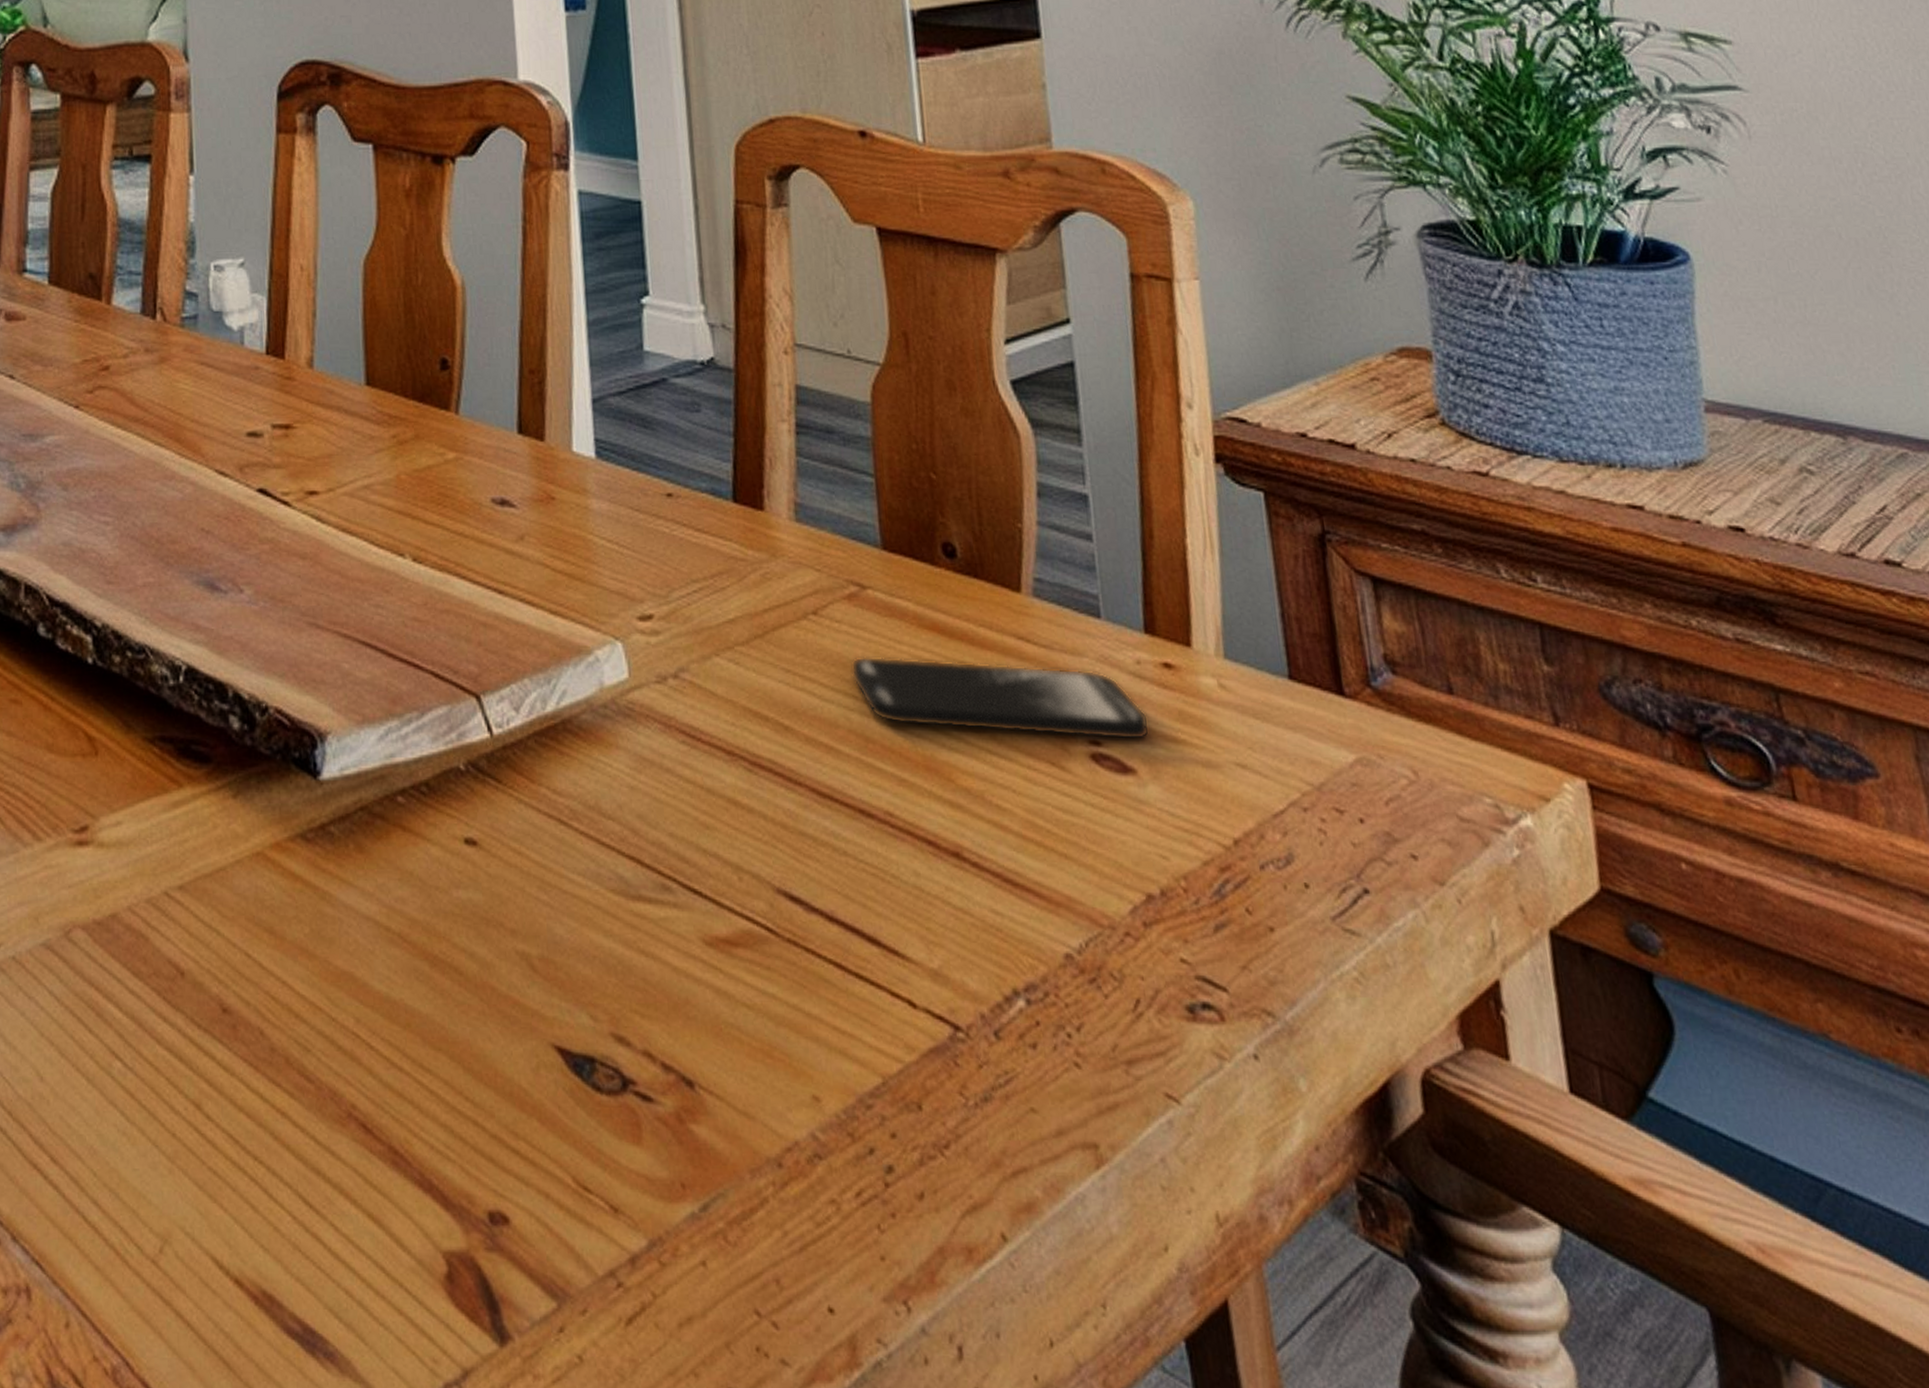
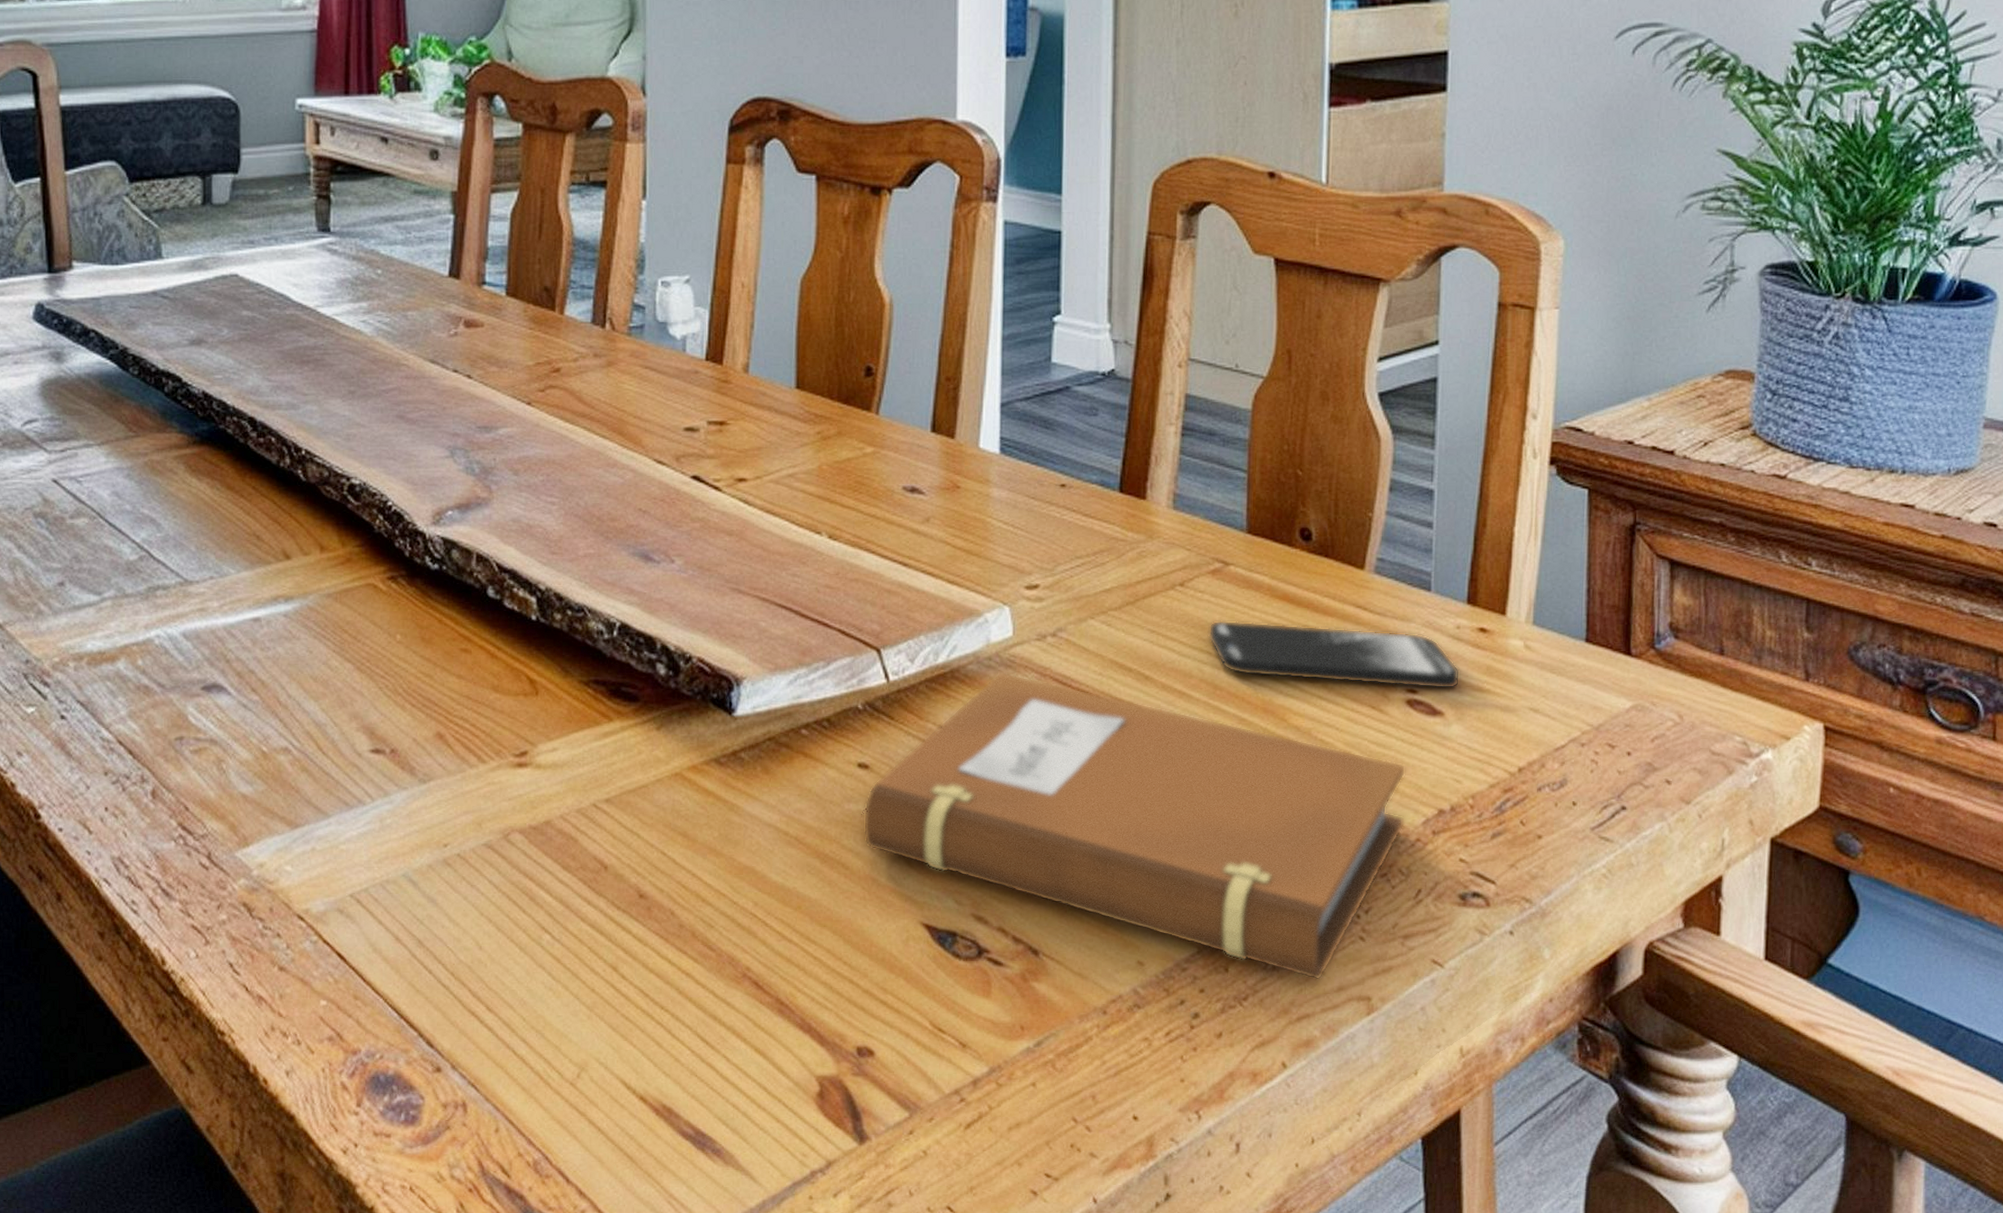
notebook: none [471,722,1109,1121] -> present [860,671,1406,980]

